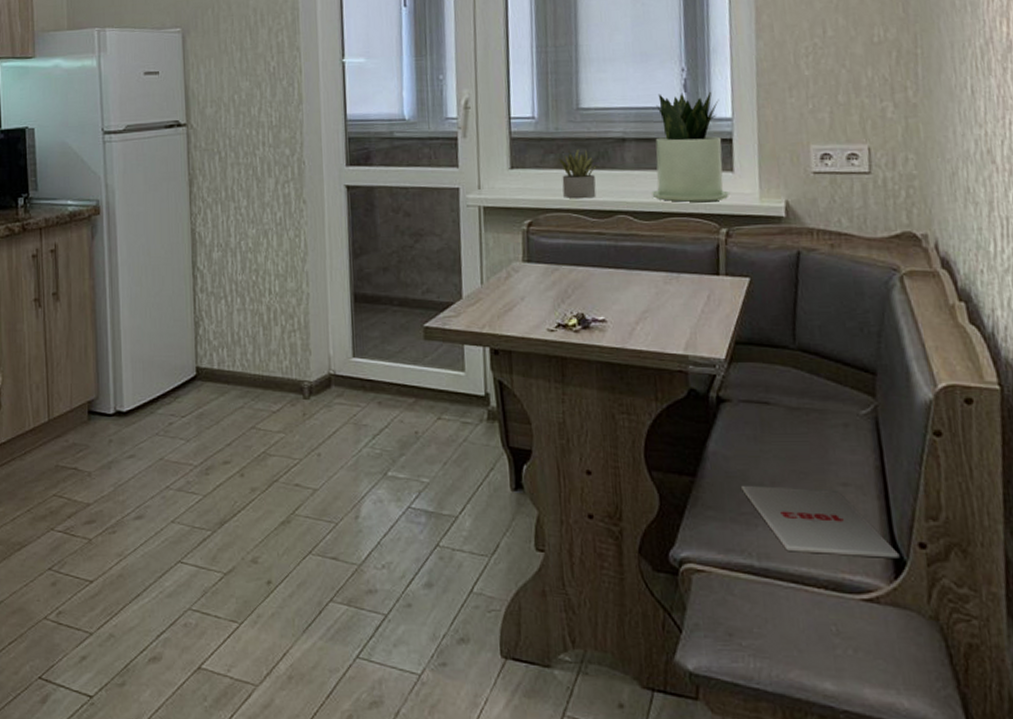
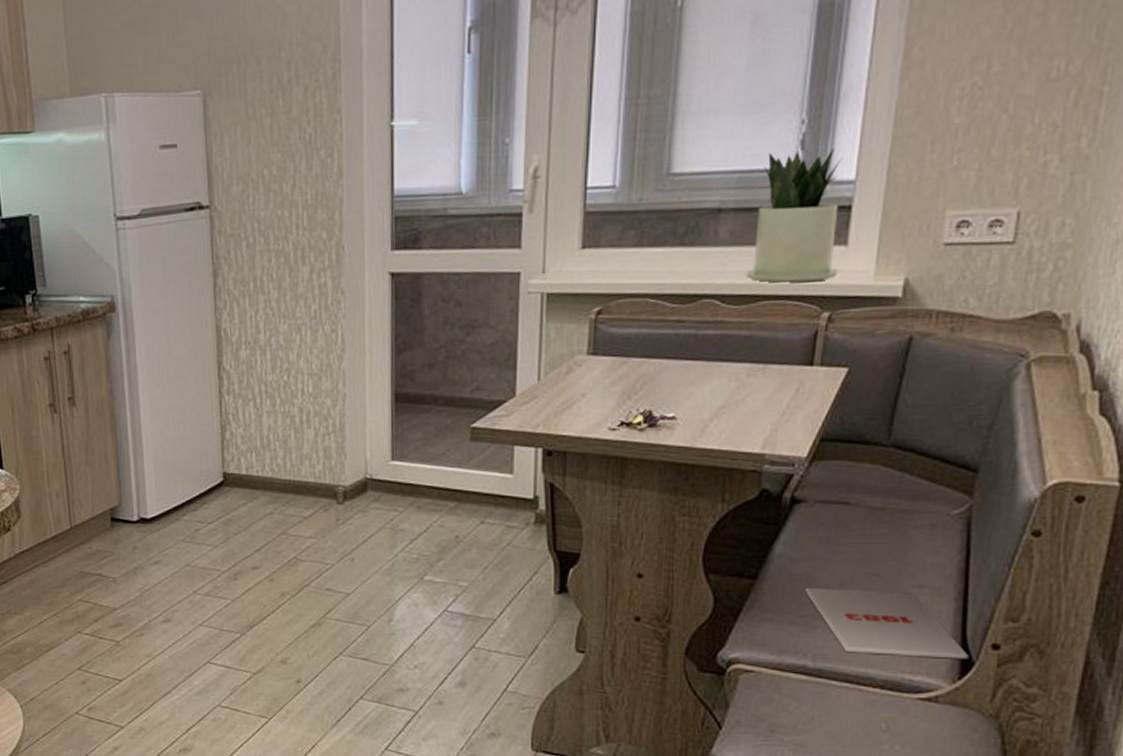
succulent plant: present [559,148,597,199] -> none [640,222,684,282]

